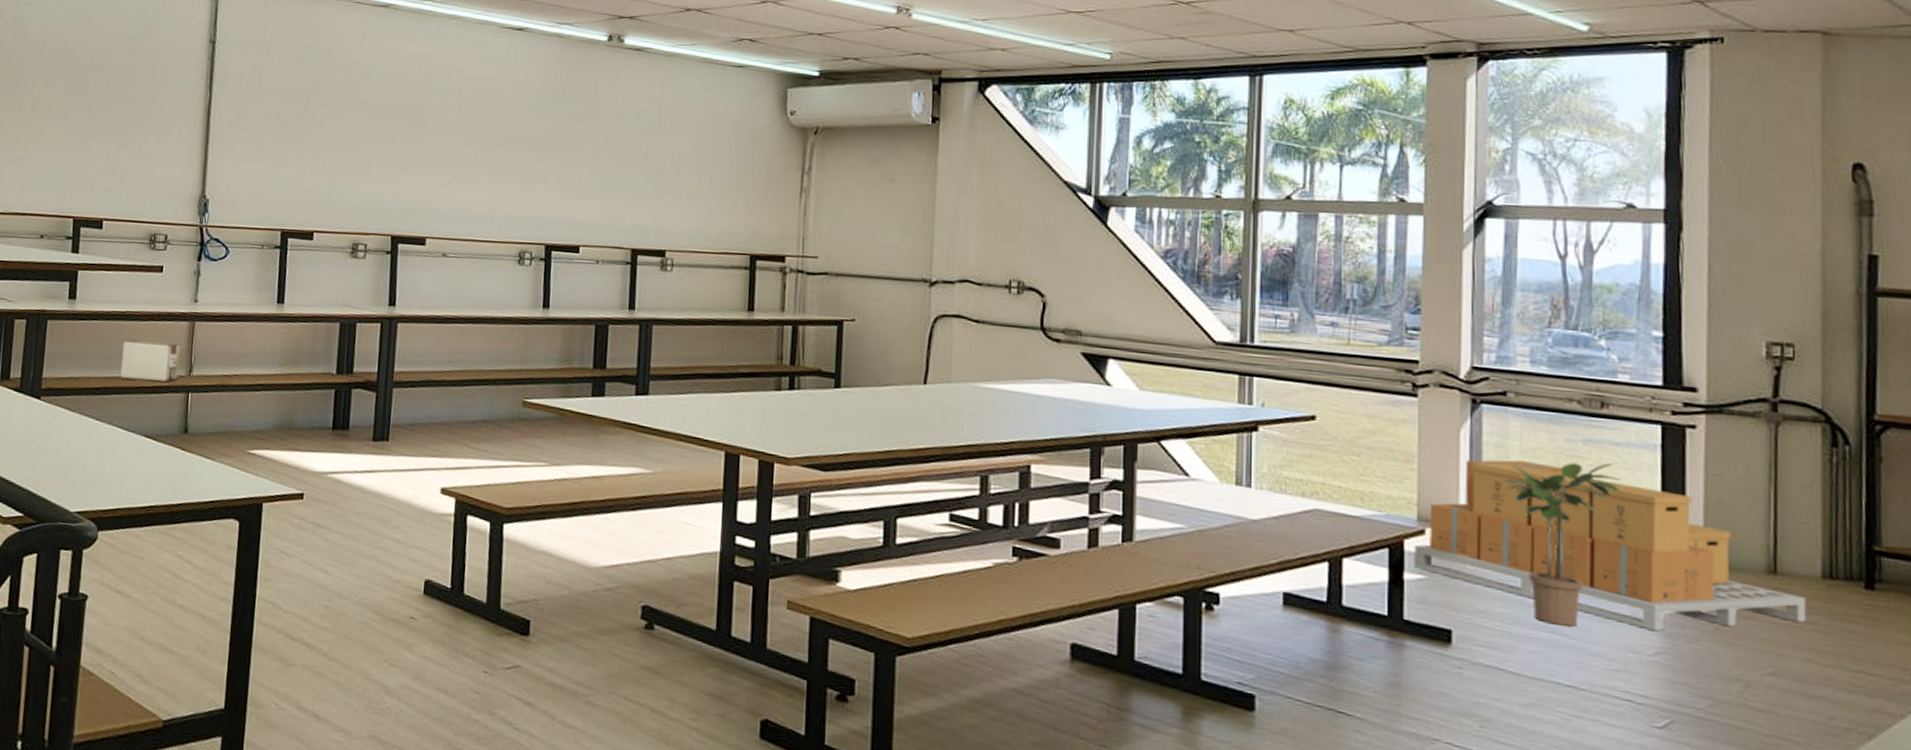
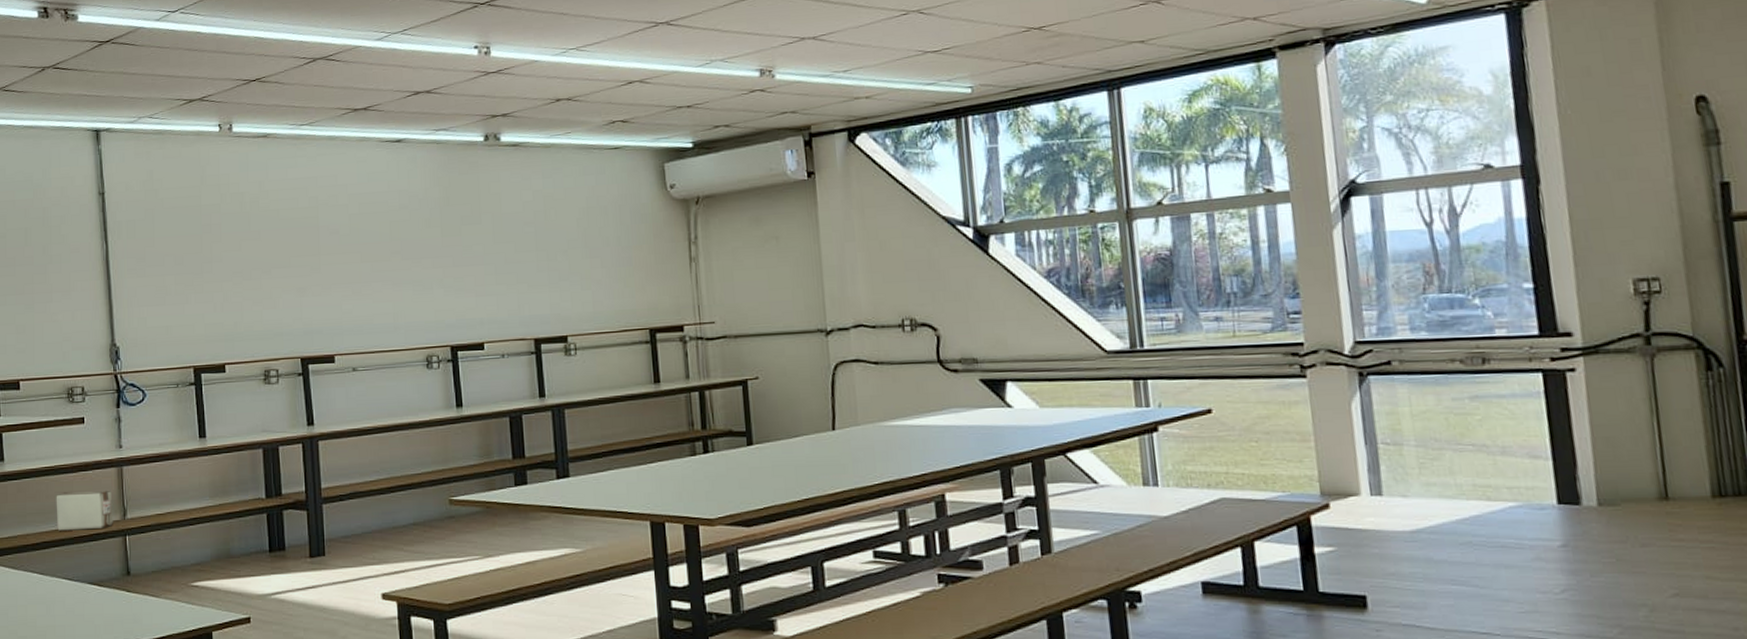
cardboard boxes: present [1414,459,1807,632] -> none [1321,424,1702,570]
potted plant: present [1504,462,1622,627] -> none [1399,416,1511,577]

